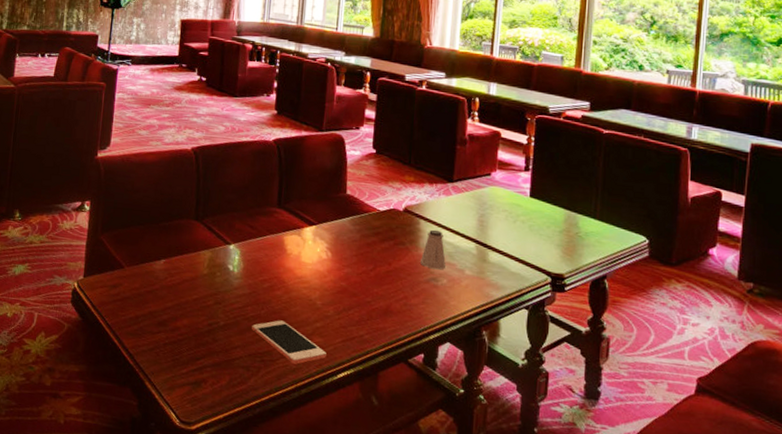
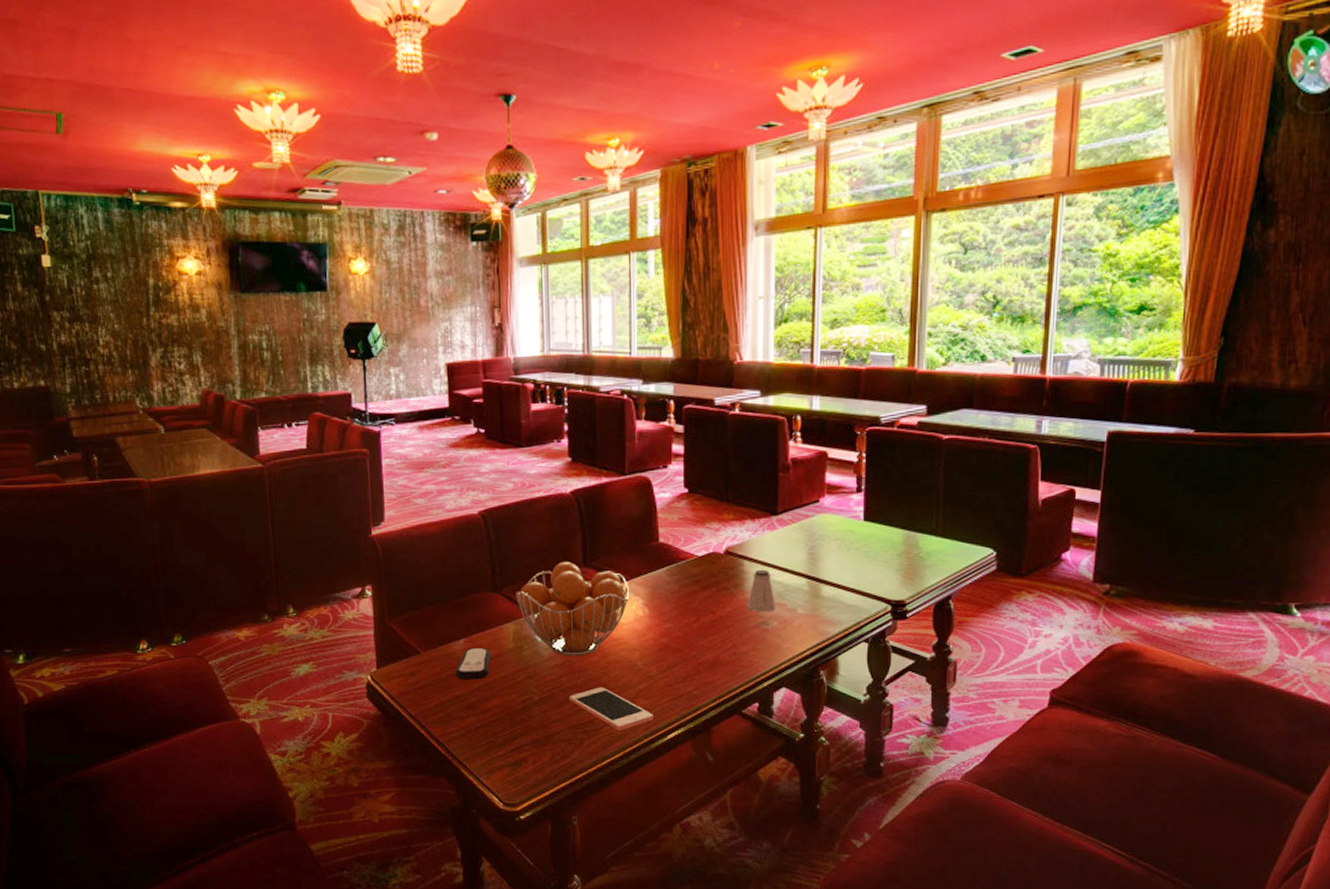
remote control: none [152,269,187,300] -> present [454,648,491,680]
fruit basket: none [215,201,316,289] -> present [516,562,629,657]

